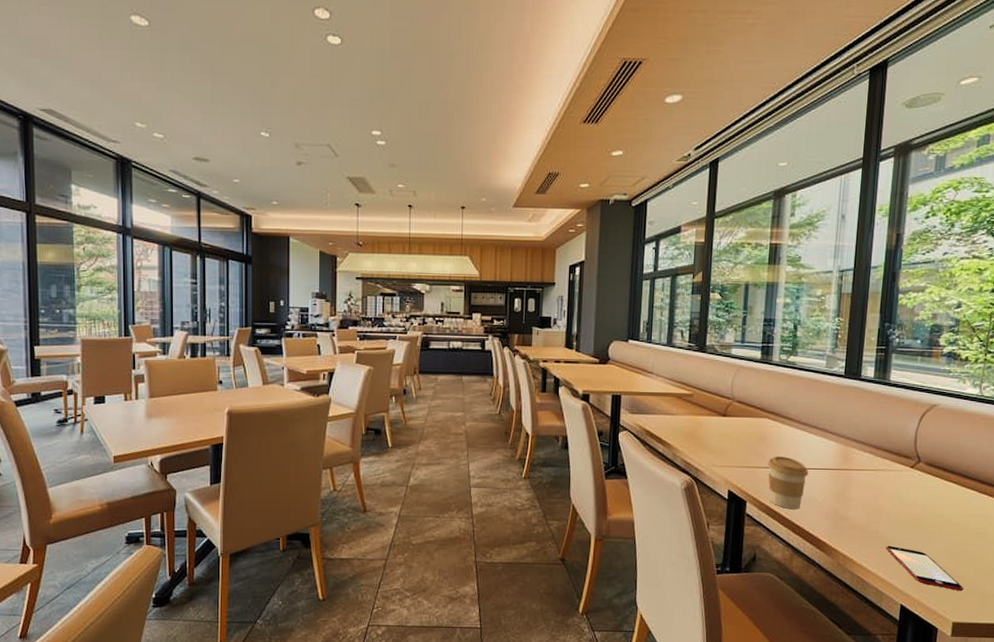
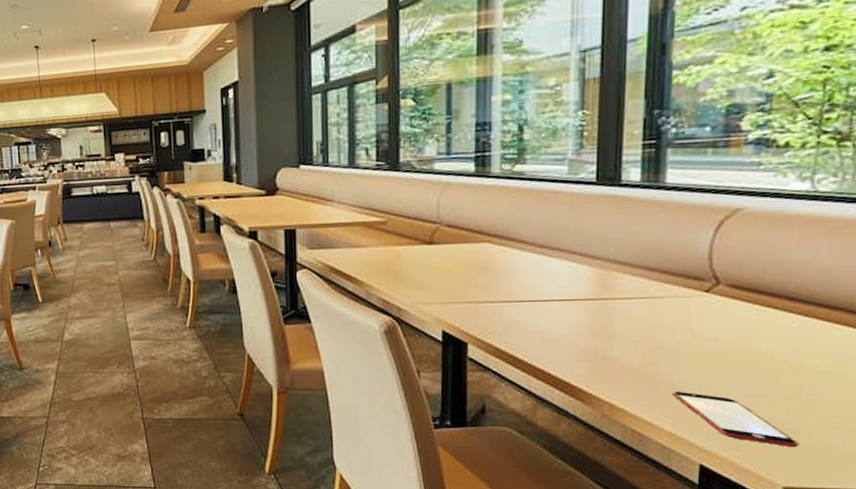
coffee cup: present [767,456,808,510] -> none [493,287,552,351]

